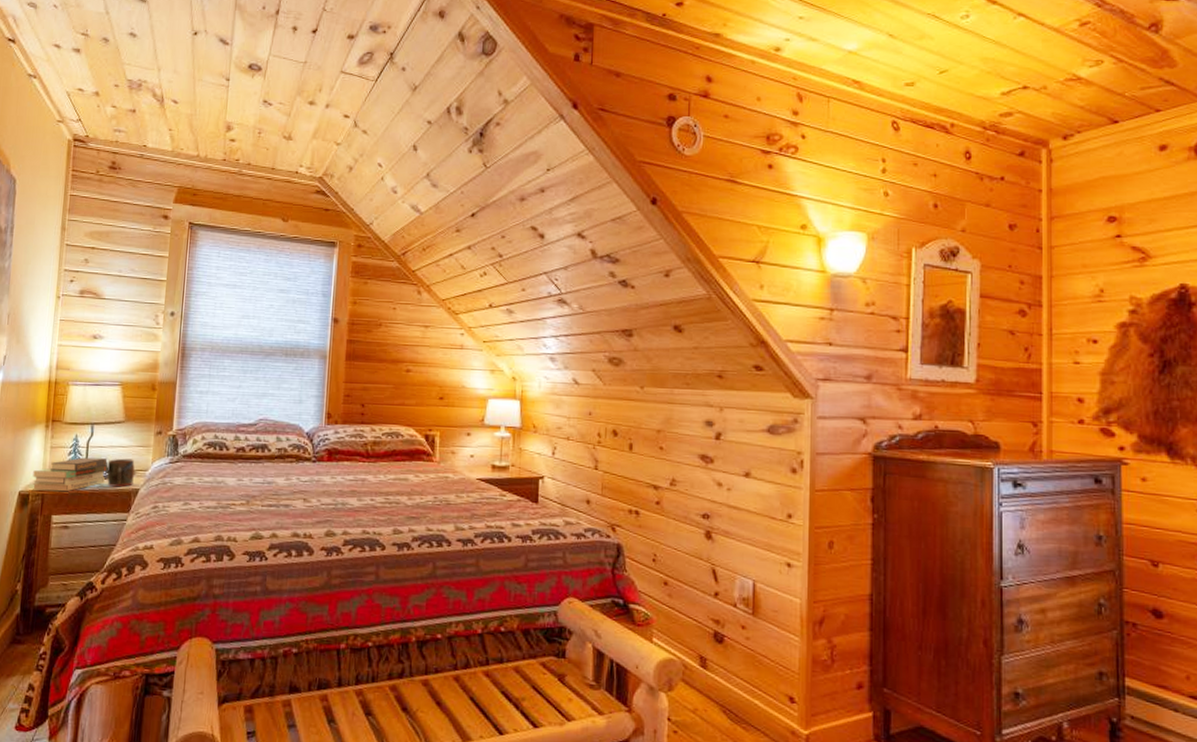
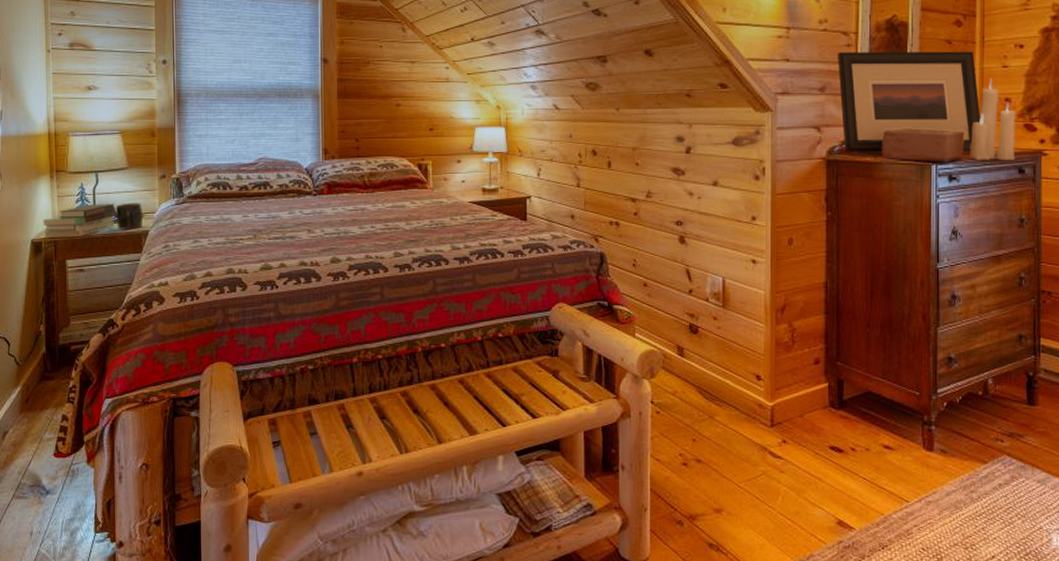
picture frame: none [886,338,1049,457] -> present [838,51,981,153]
decorative box: none [936,425,1031,468] -> present [882,128,965,164]
candle: none [1036,375,1091,469] -> present [968,78,1016,161]

